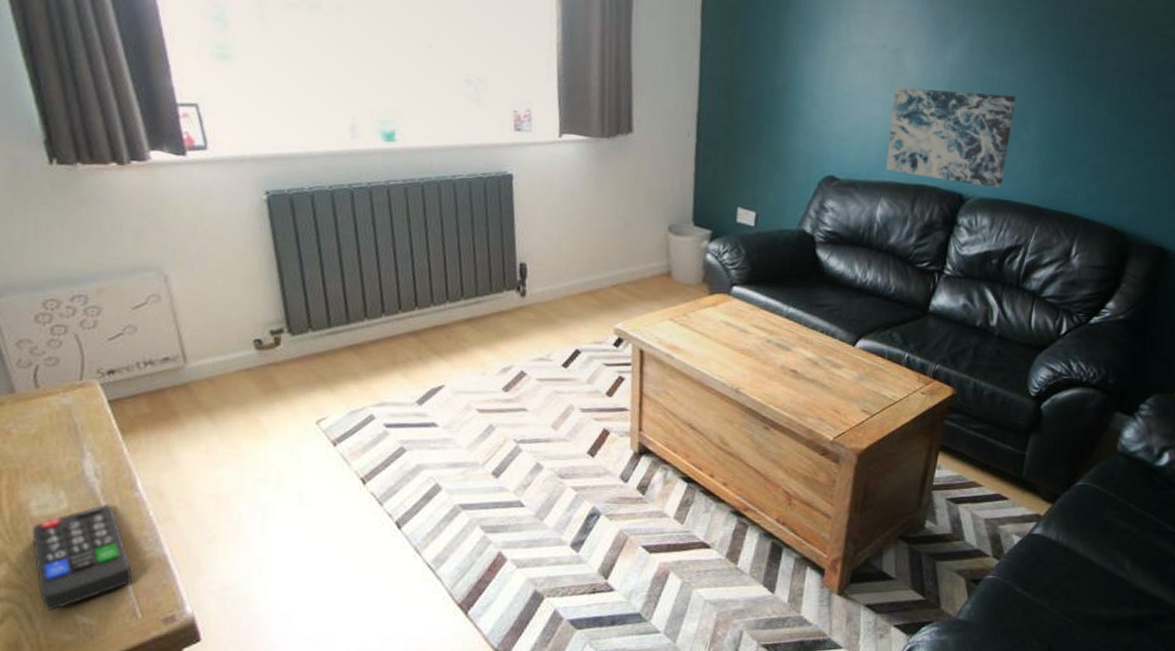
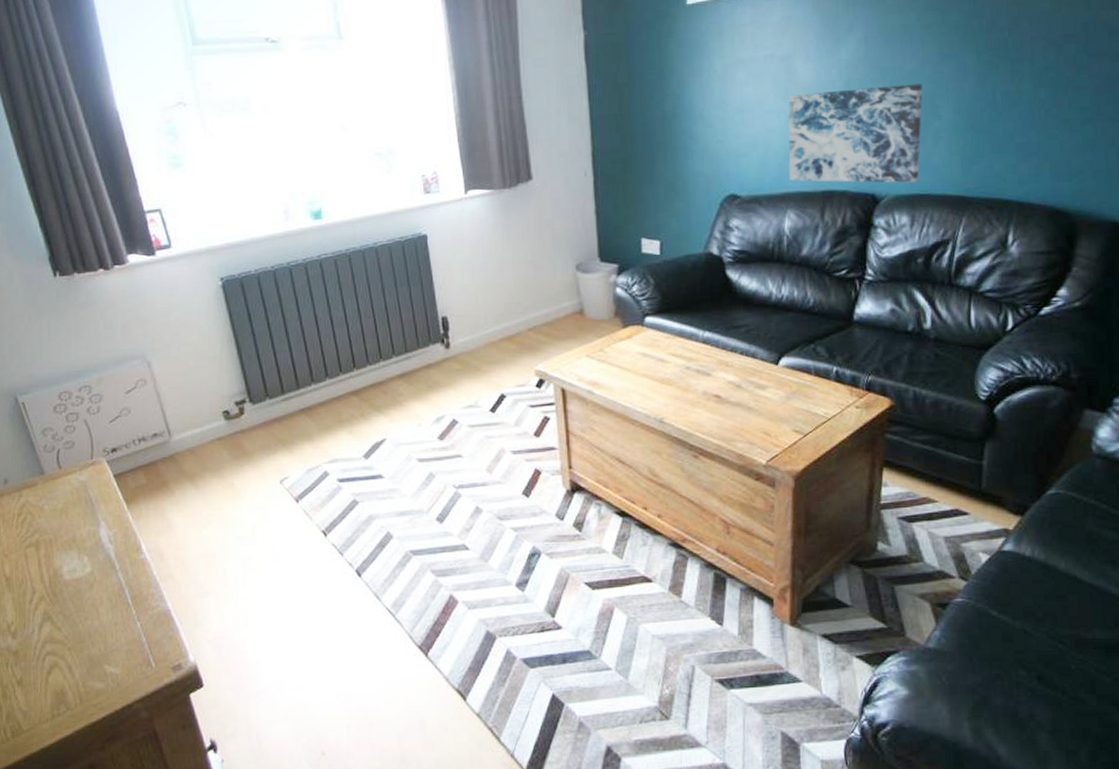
remote control: present [32,505,133,610] -> none [66,567,146,662]

